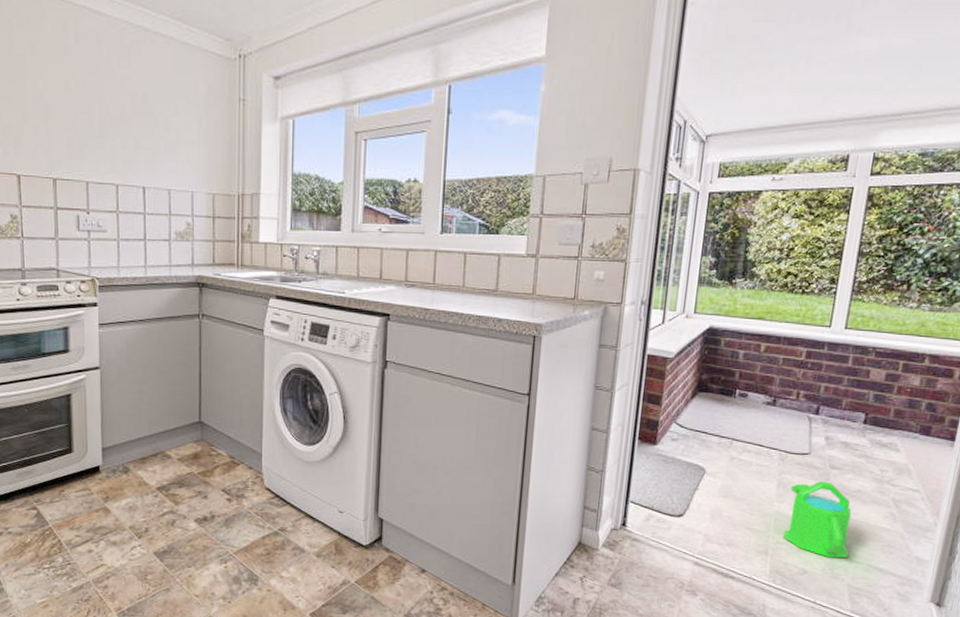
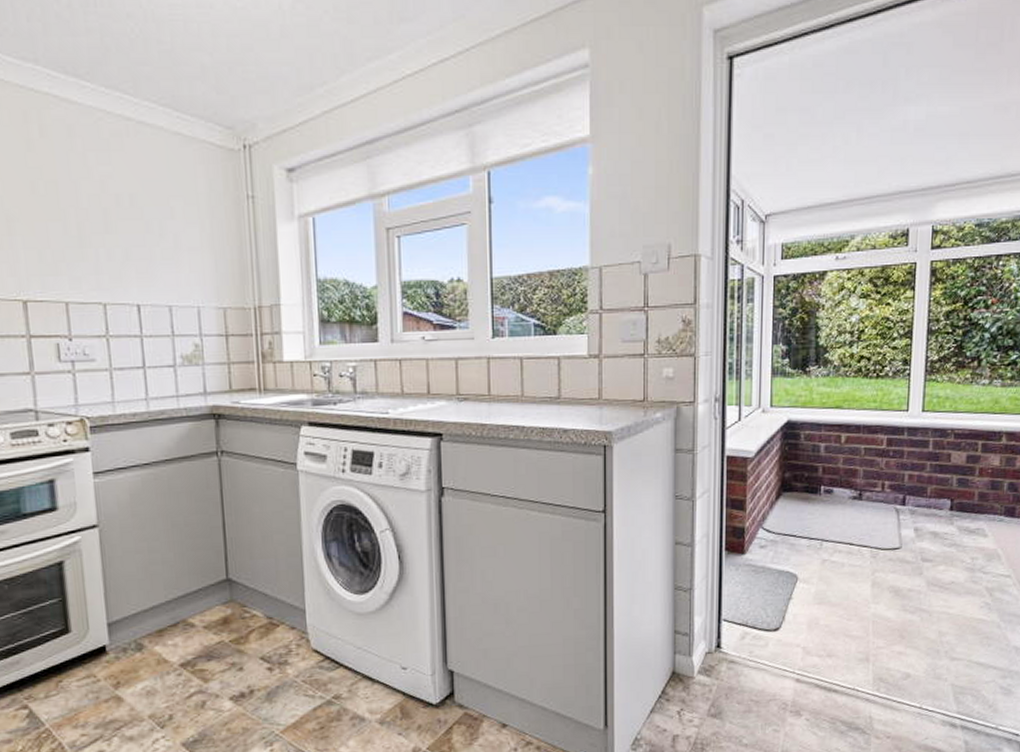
watering can: present [783,481,852,558] -> none [883,576,950,657]

